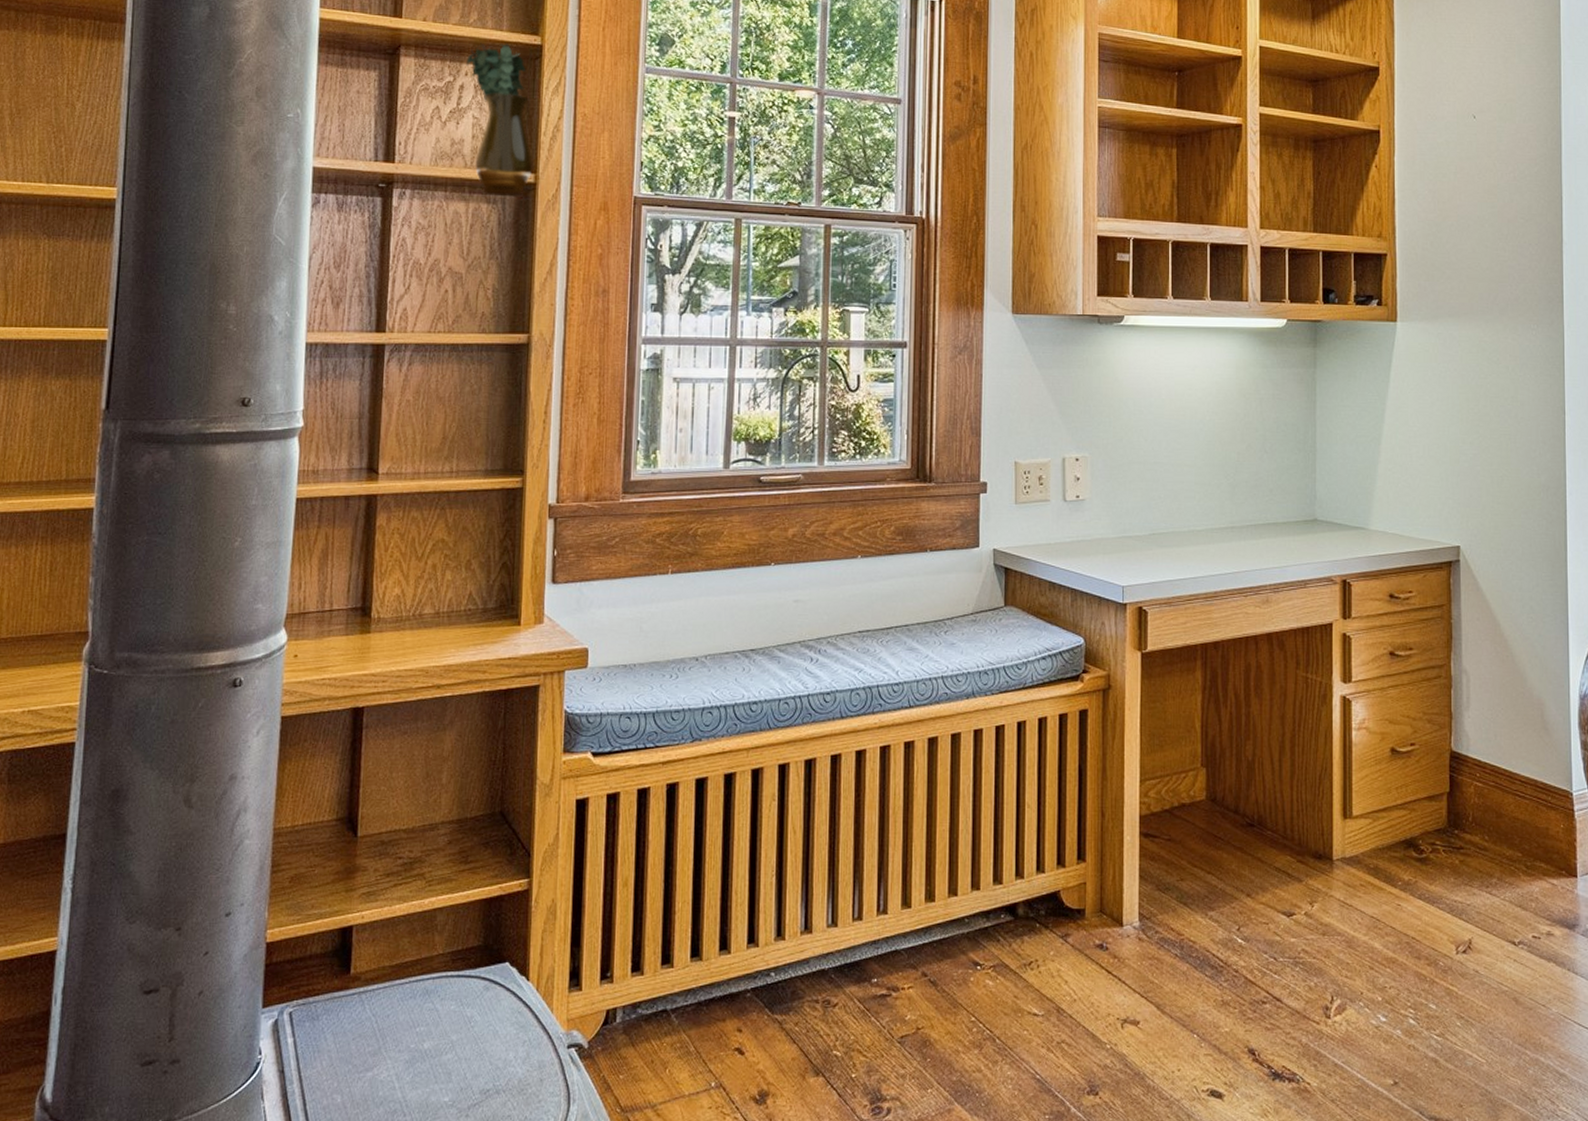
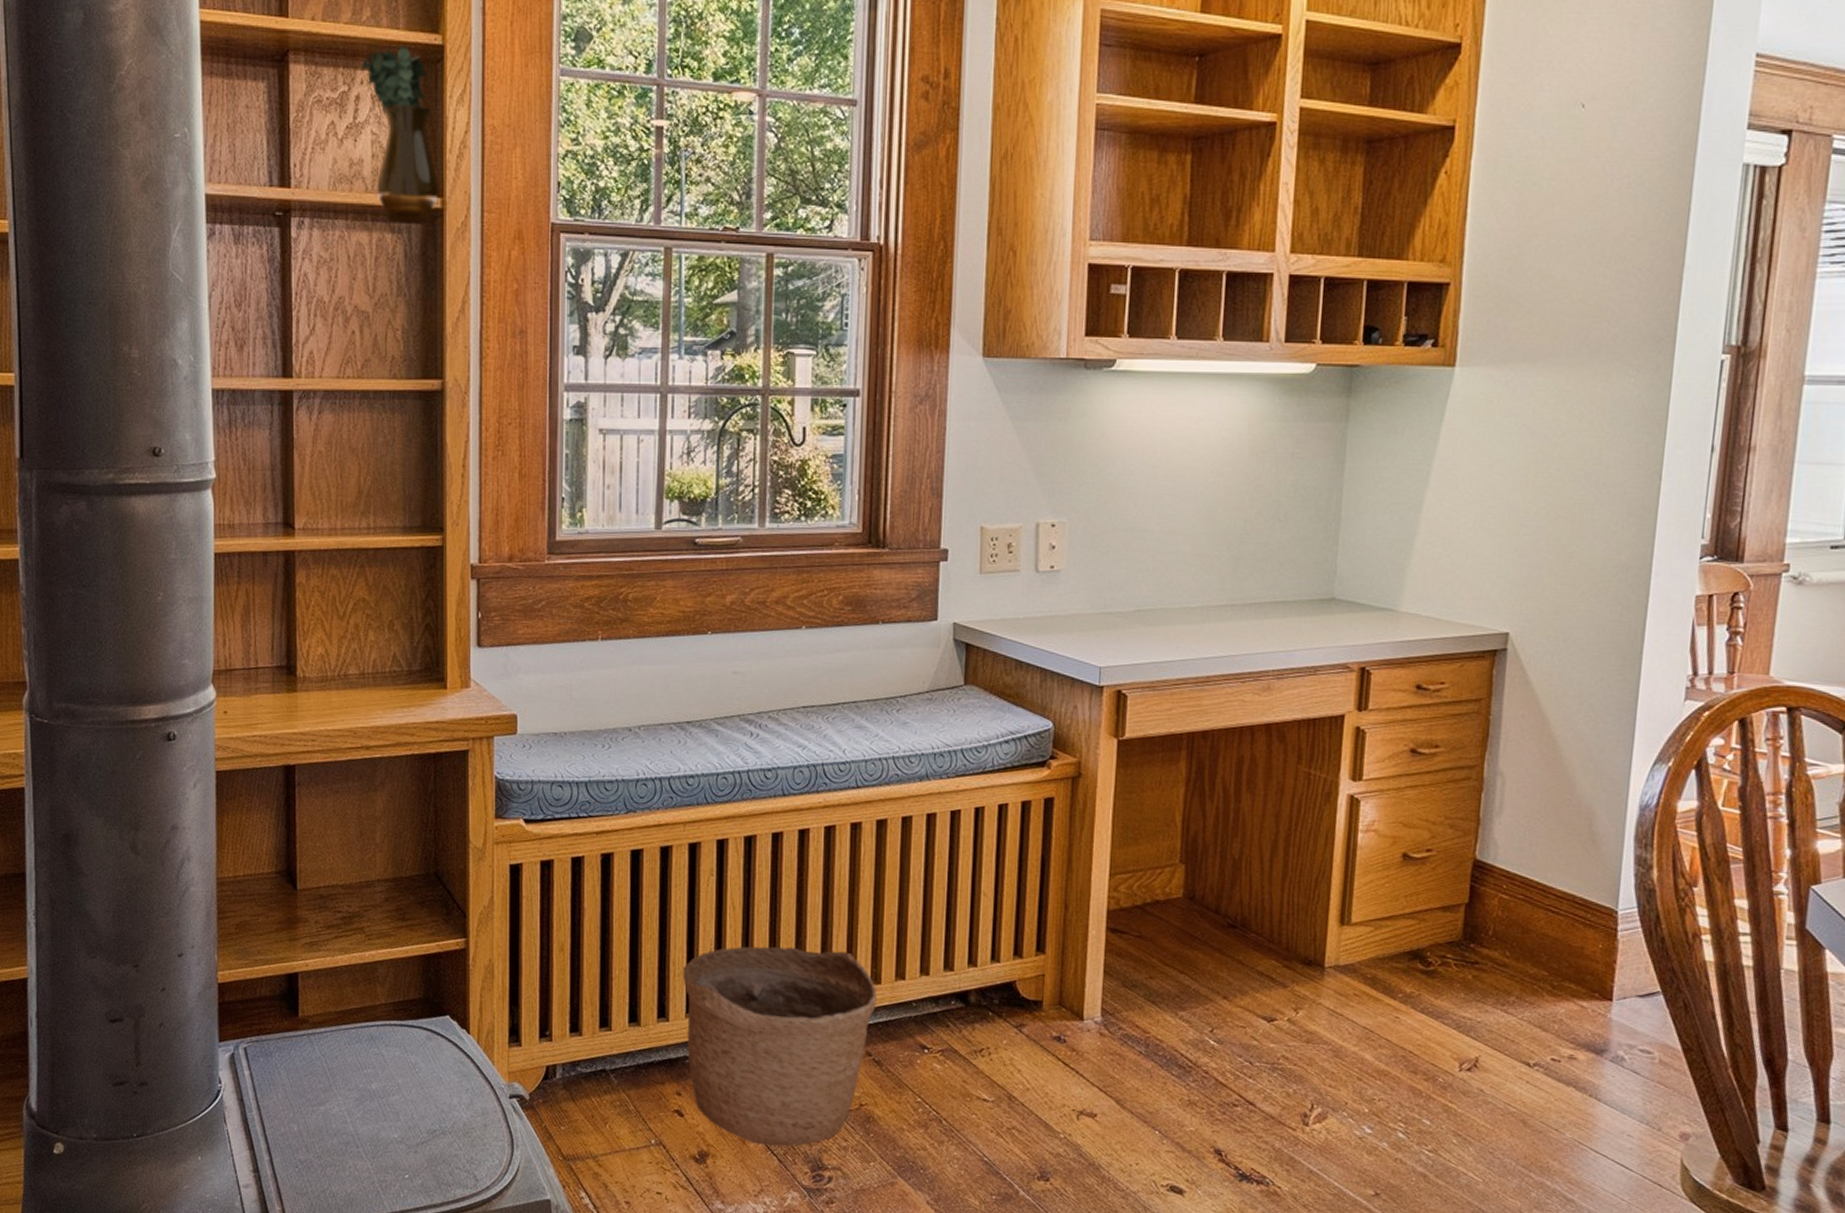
basket: none [745,869,931,1079] -> present [683,946,877,1147]

